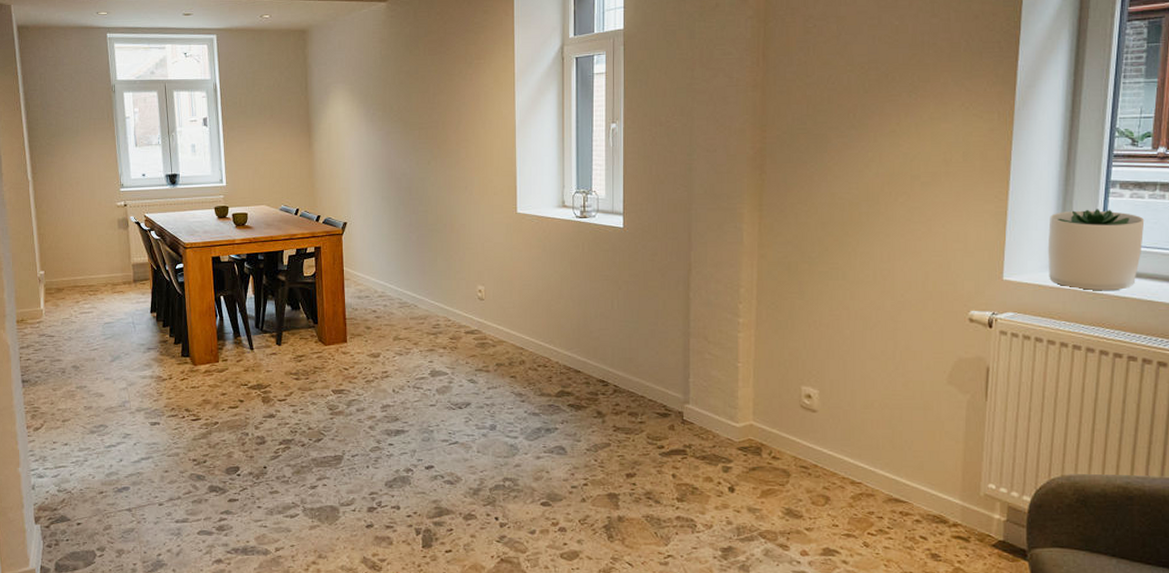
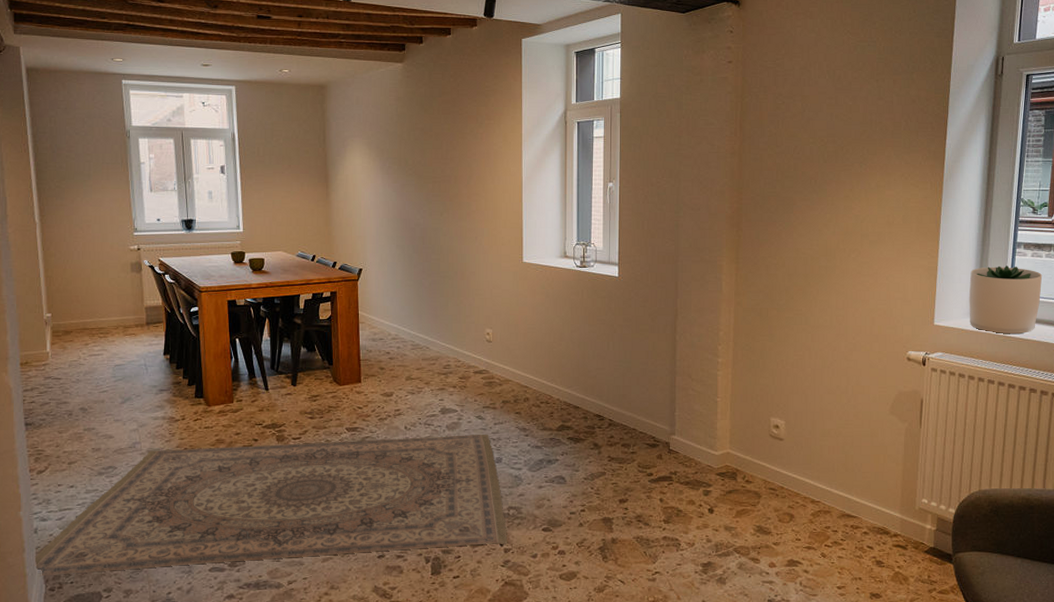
area rug: none [31,399,504,533] -> present [33,434,508,576]

